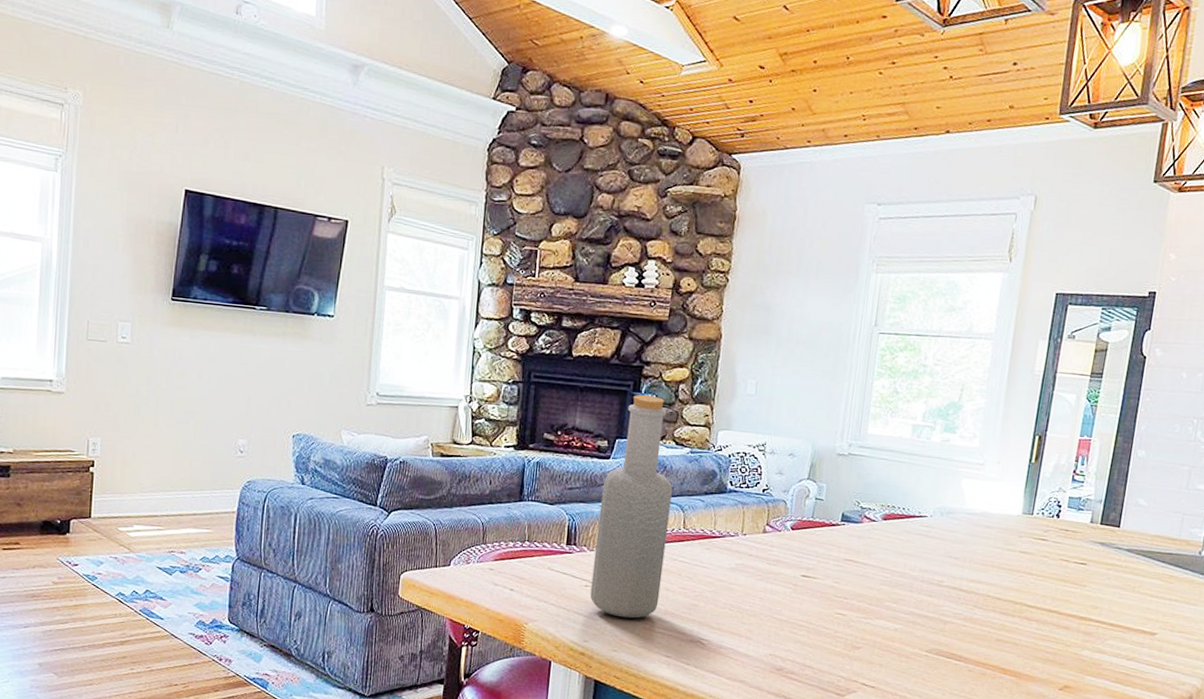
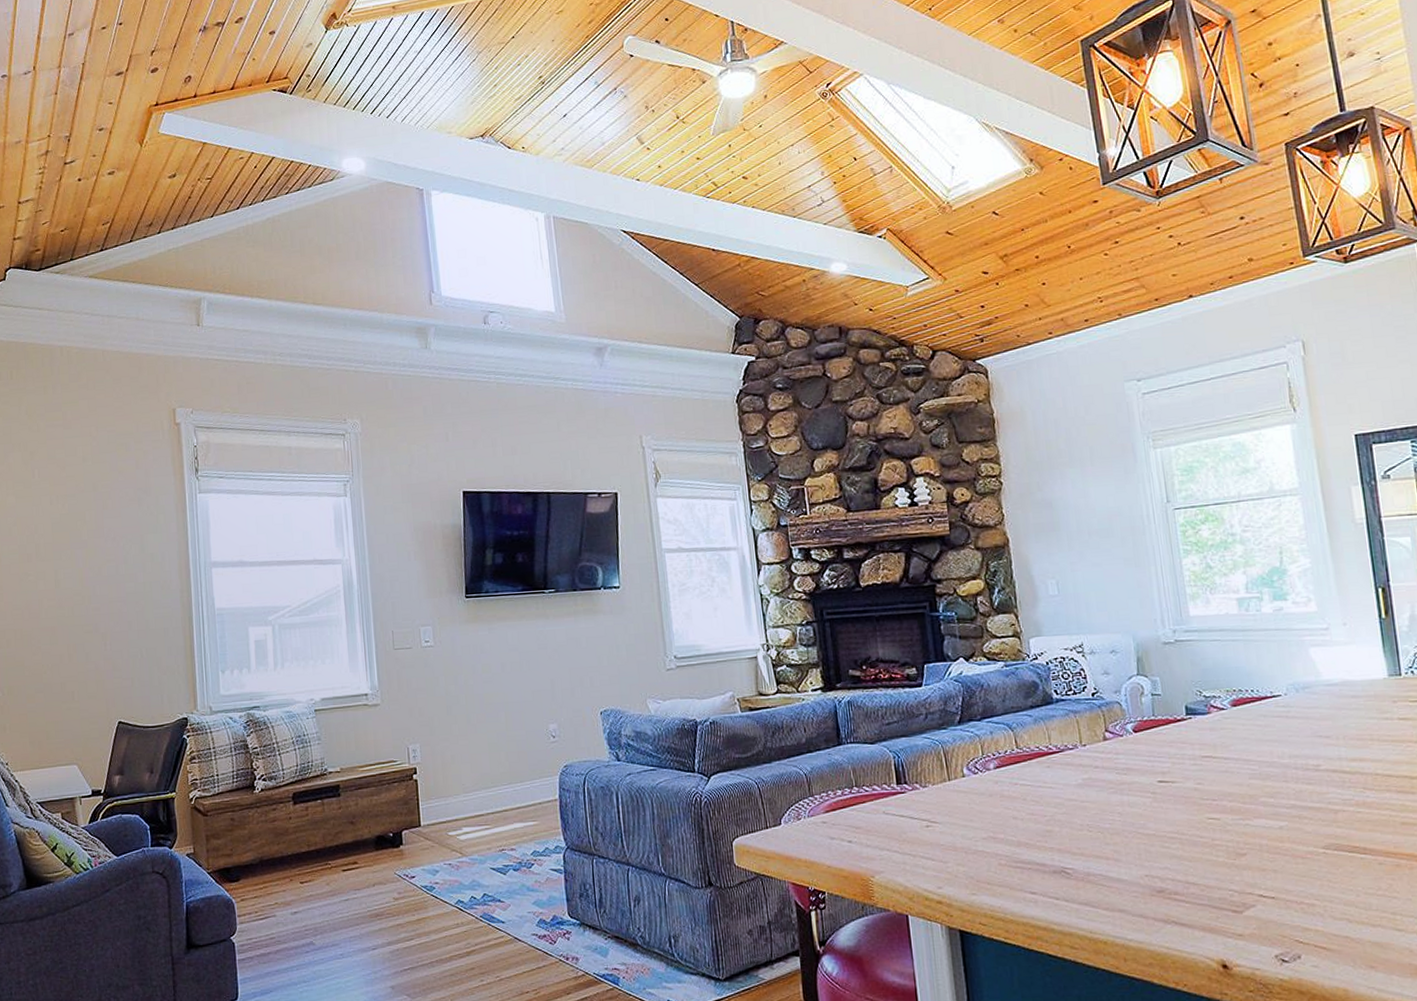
bottle: present [590,394,673,619] -> none [921,613,1009,856]

